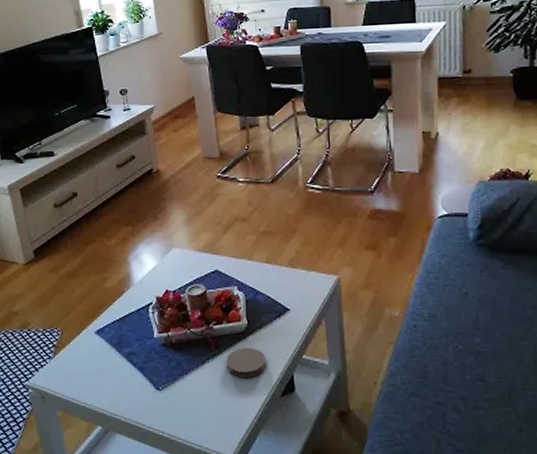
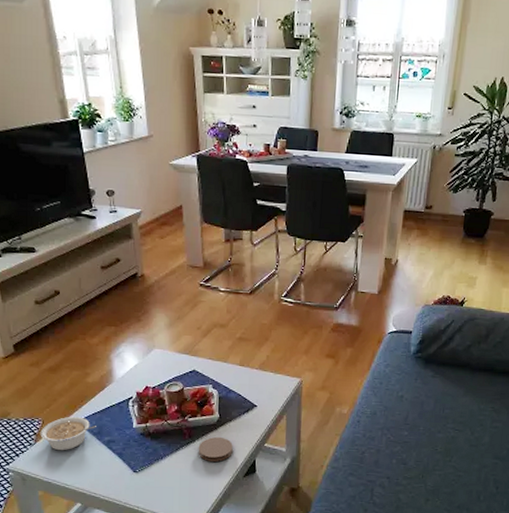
legume: none [59,325,116,365] -> present [40,416,96,451]

